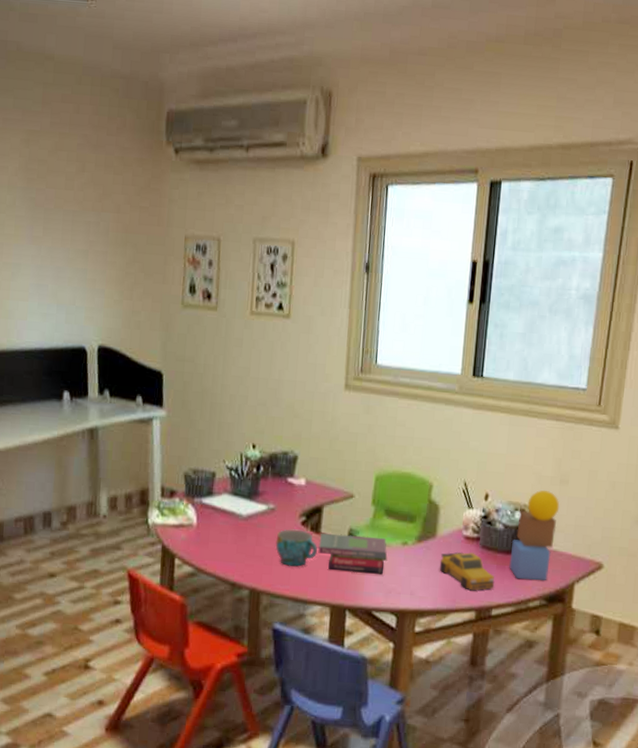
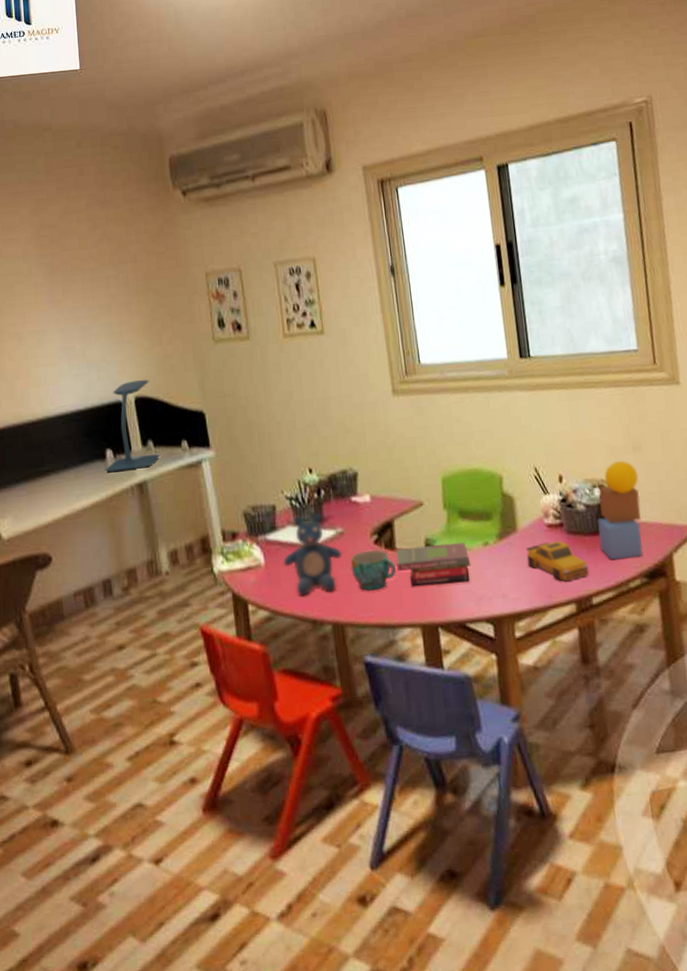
desk lamp: none [60,330,115,415] -> present [105,380,160,472]
stuffed animal: none [214,486,271,561] -> present [283,514,343,595]

